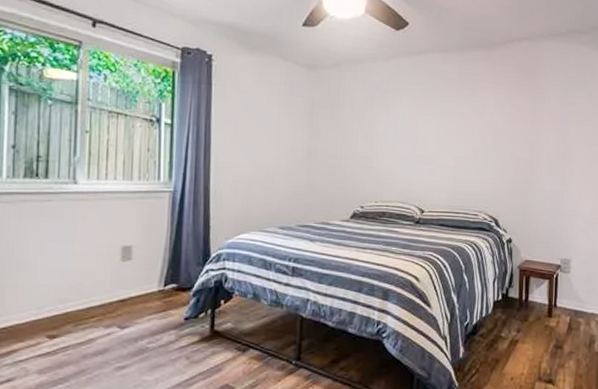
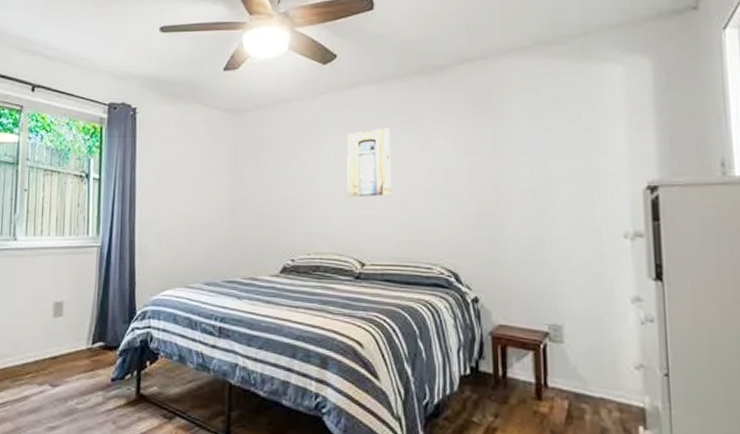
wall art: none [412,93,451,153] -> present [347,128,392,198]

